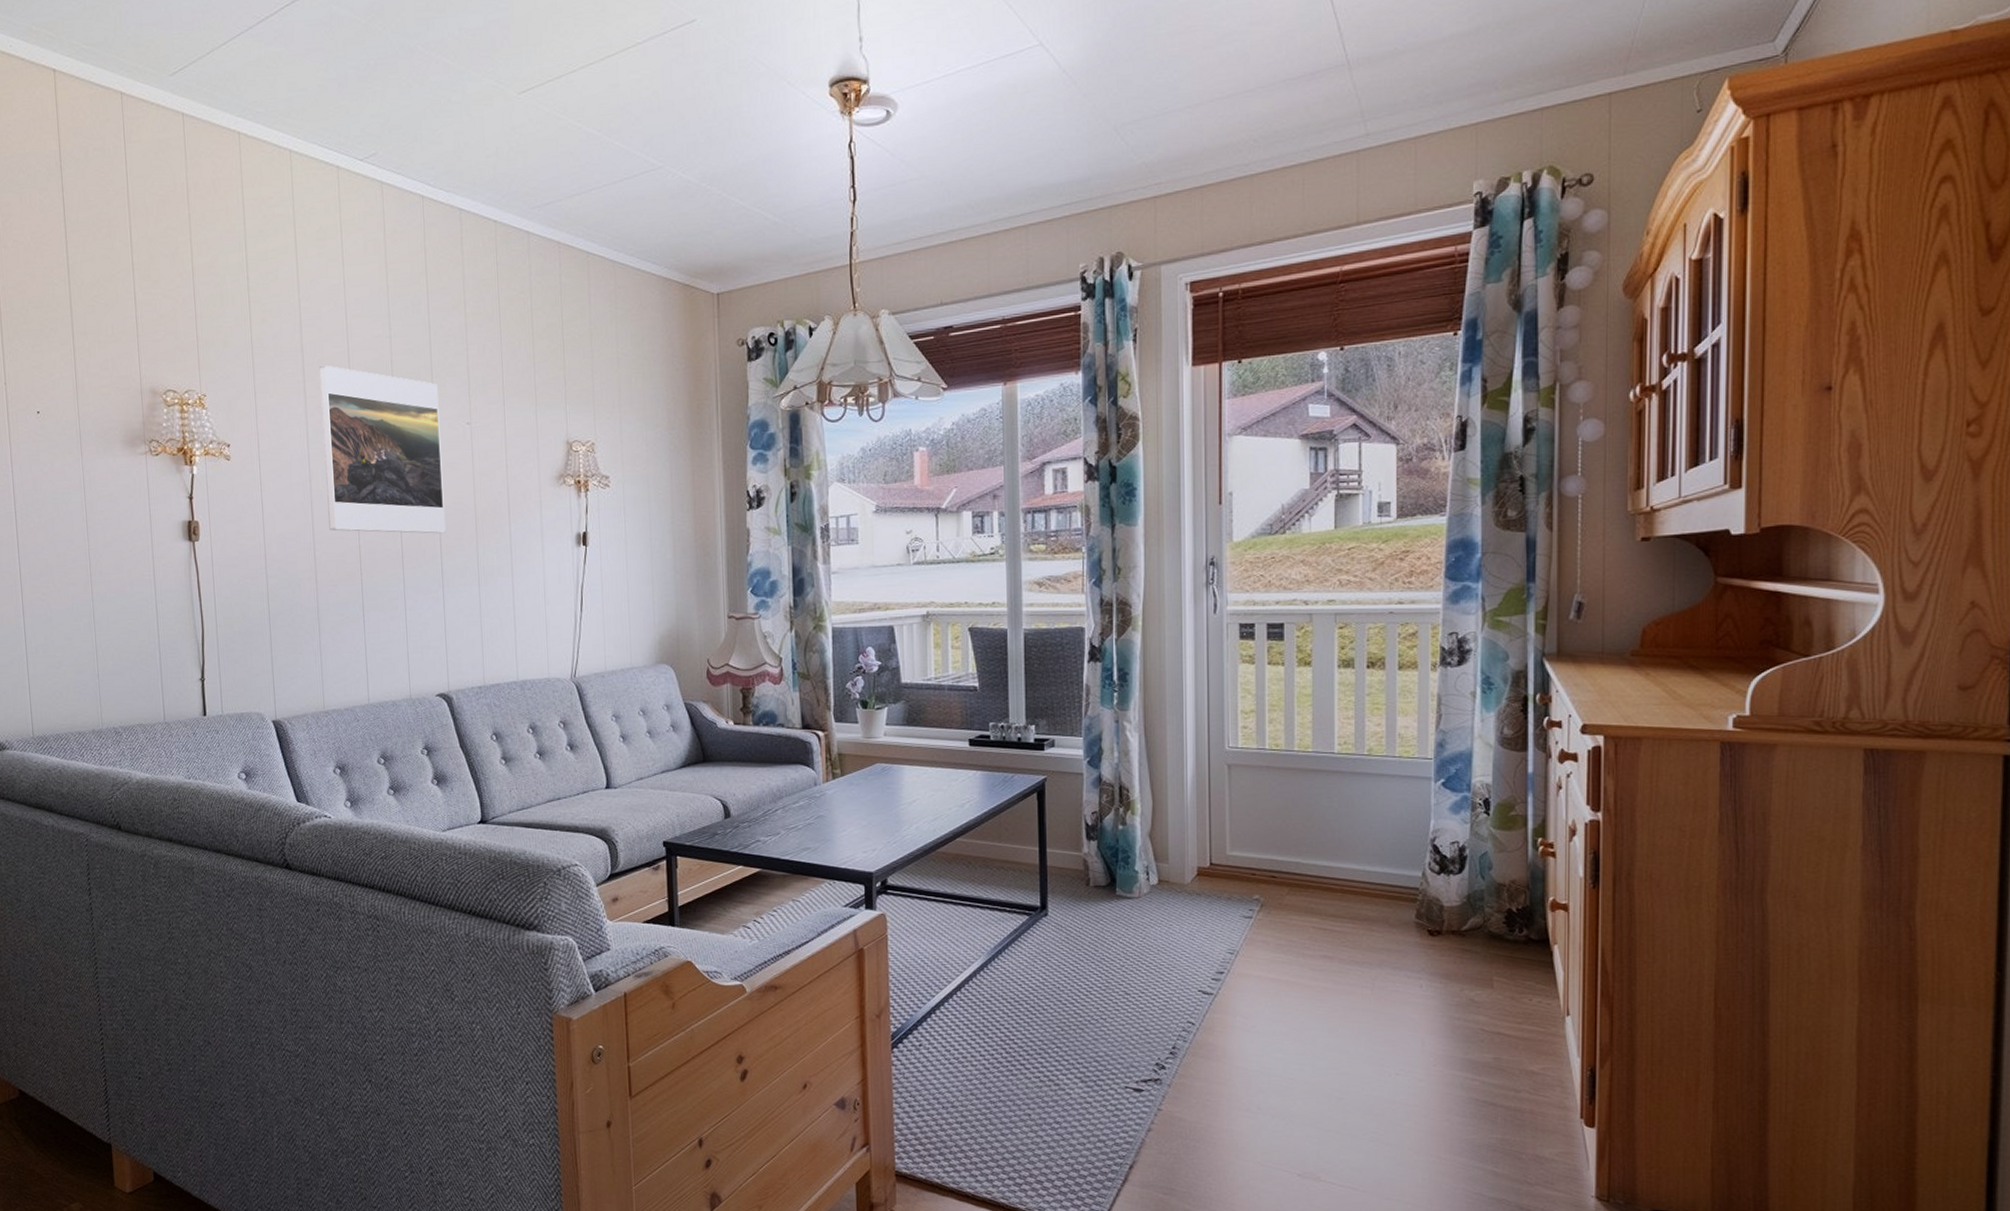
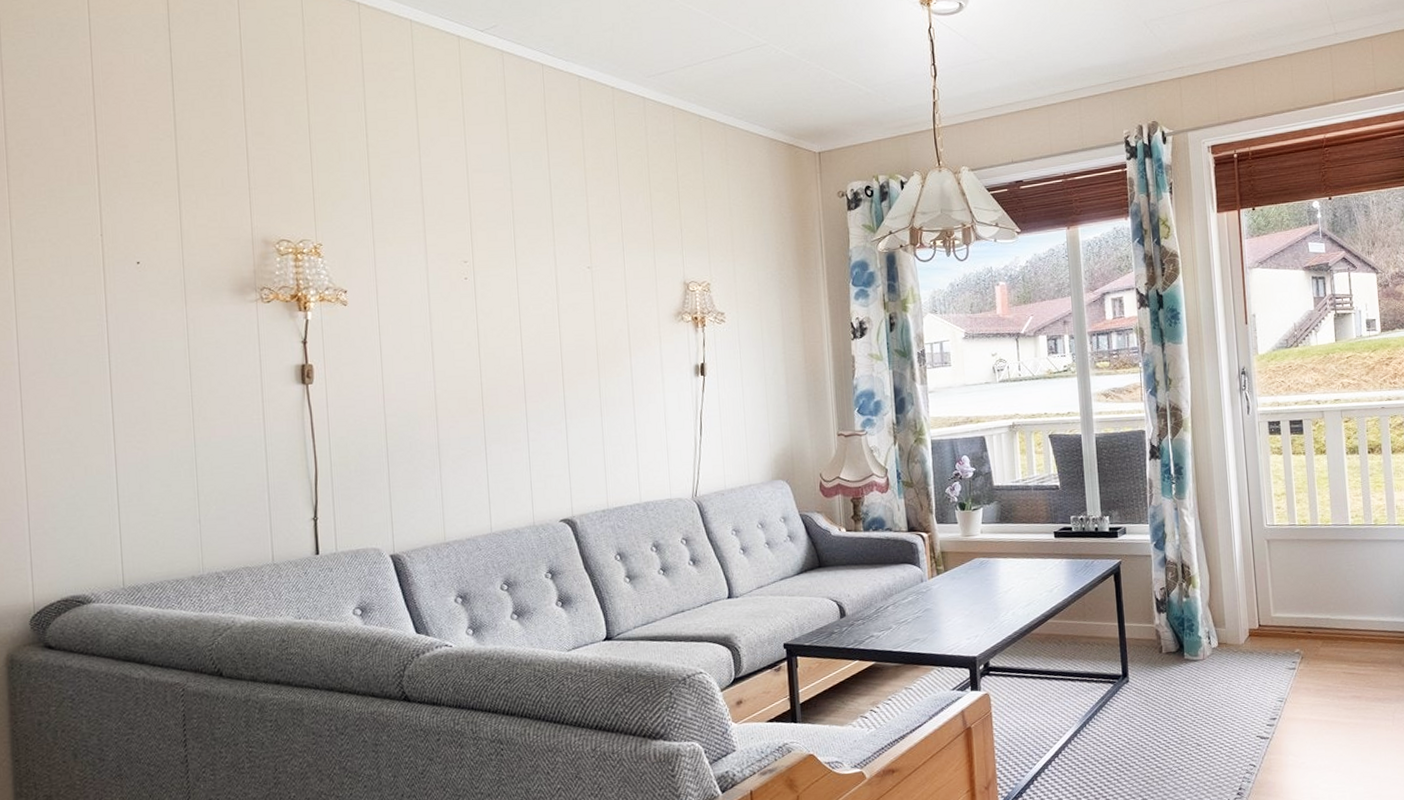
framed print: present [319,365,446,534] -> none [440,215,568,370]

